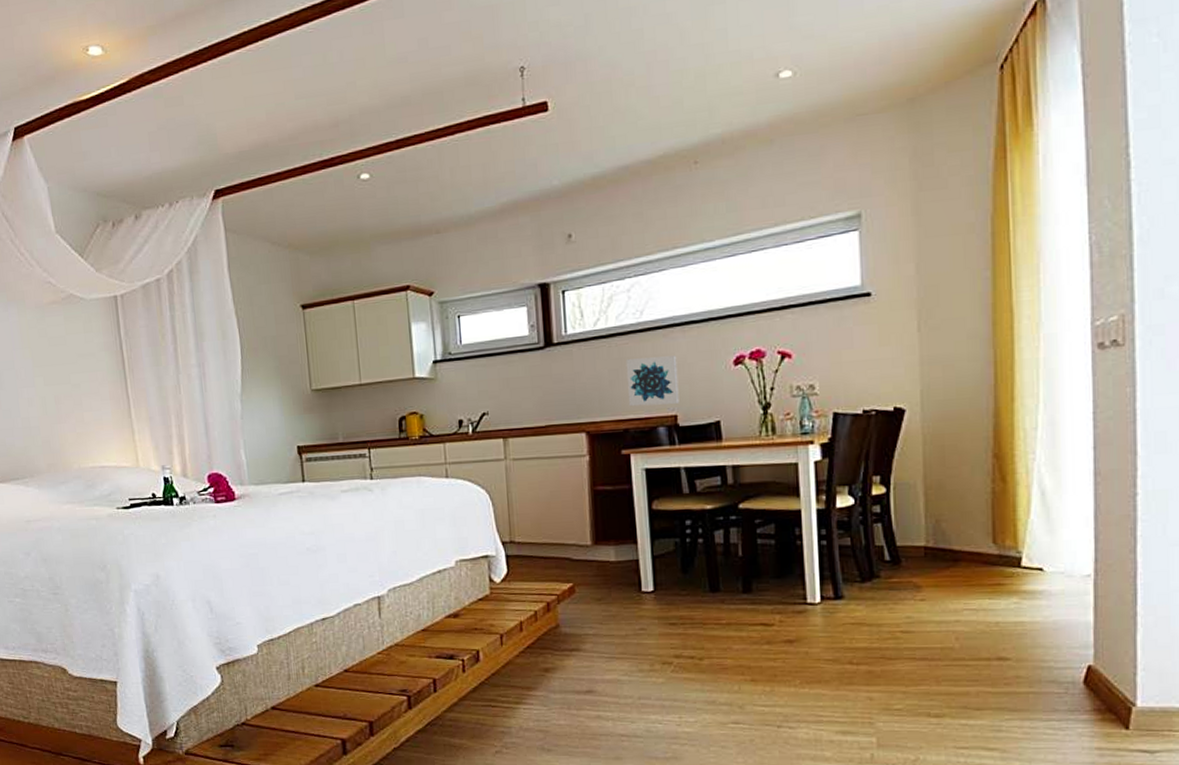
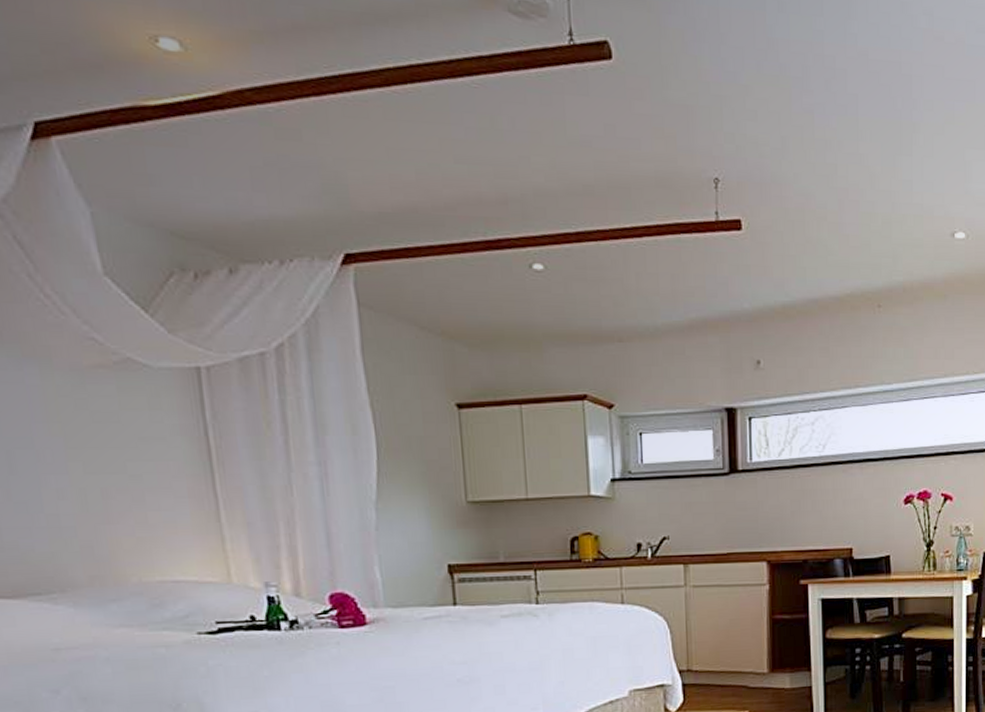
wall art: present [625,355,680,407] -> none [807,491,855,538]

